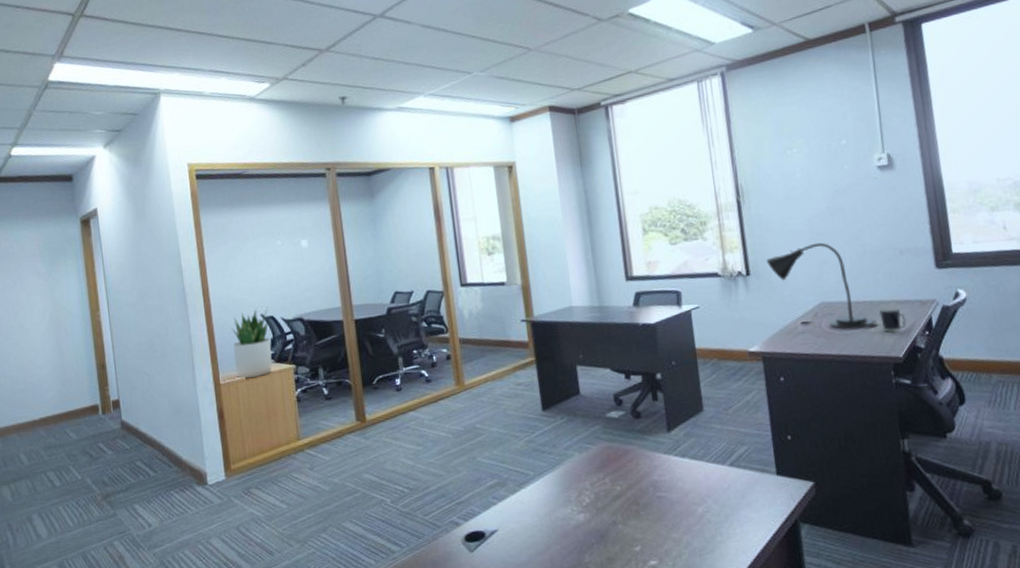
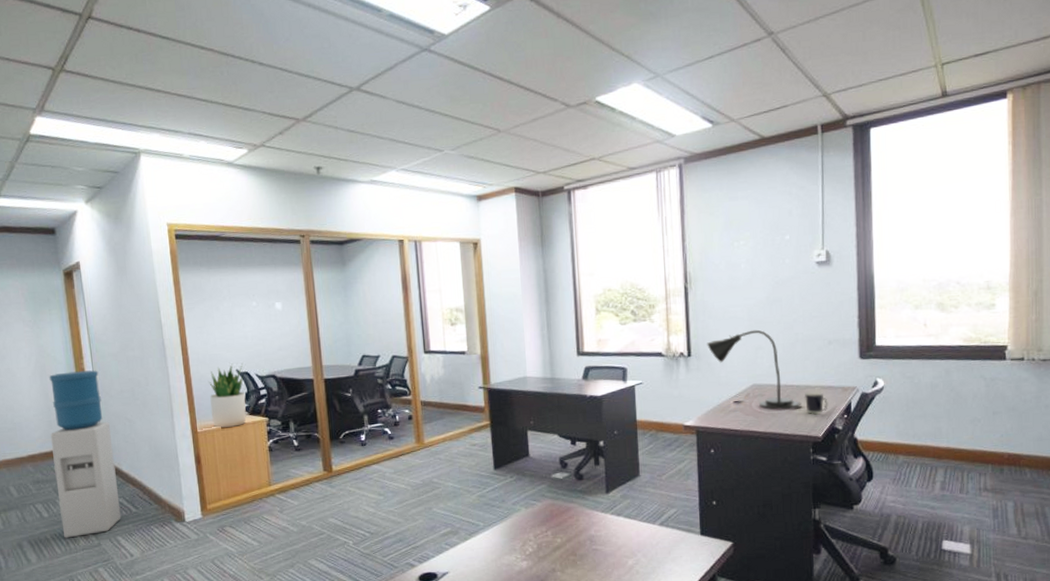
water cooler: none [64,322,139,509] -> present [49,370,122,538]

